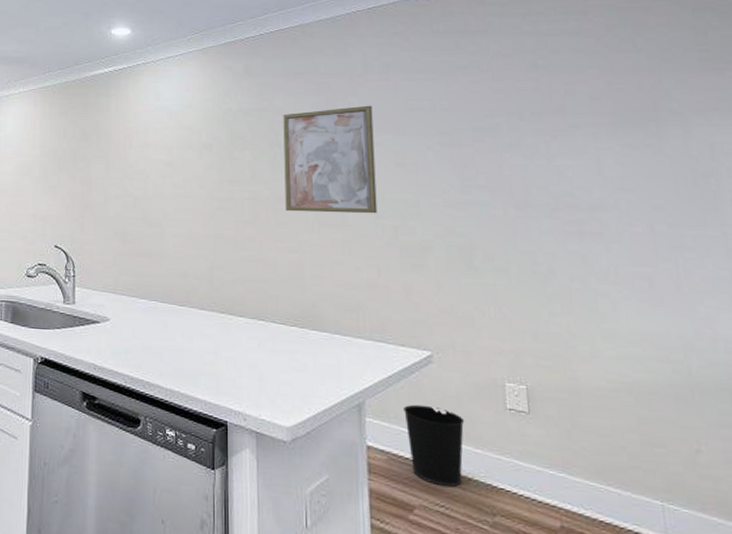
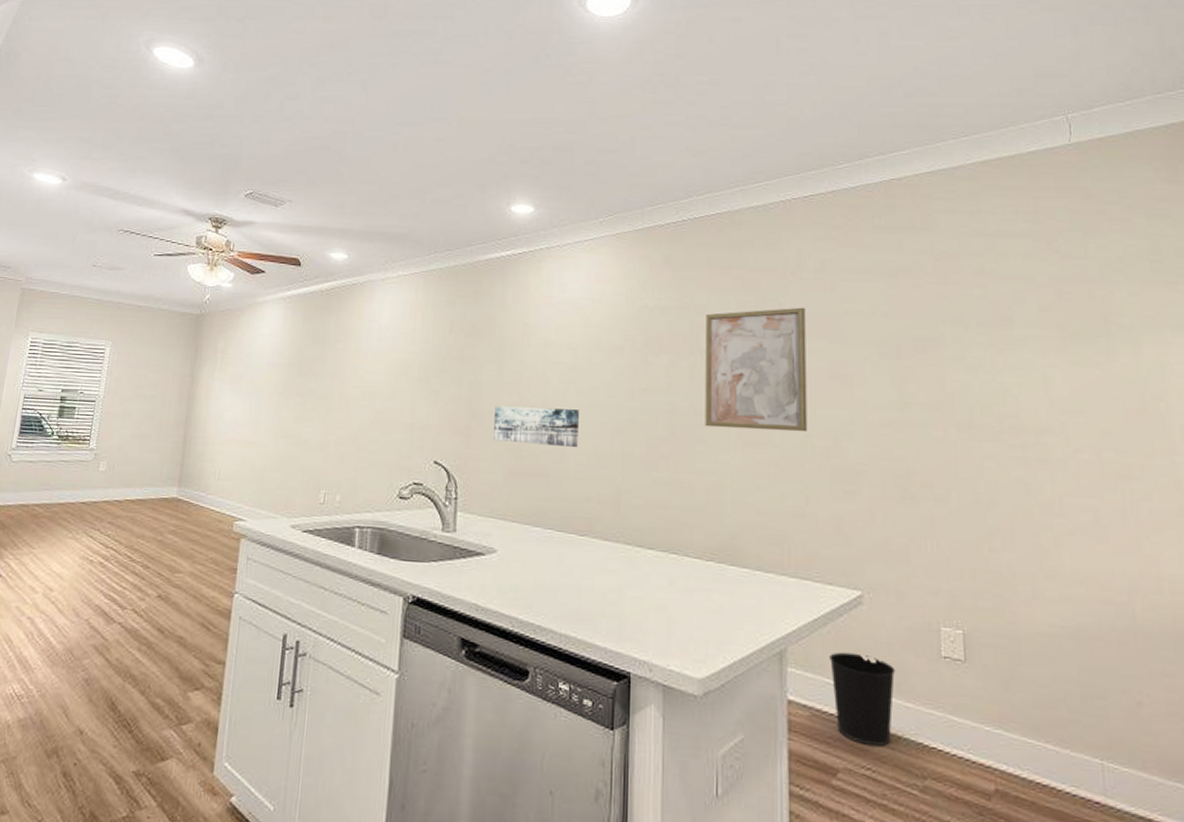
wall art: none [104,198,175,232] -> present [493,406,579,448]

